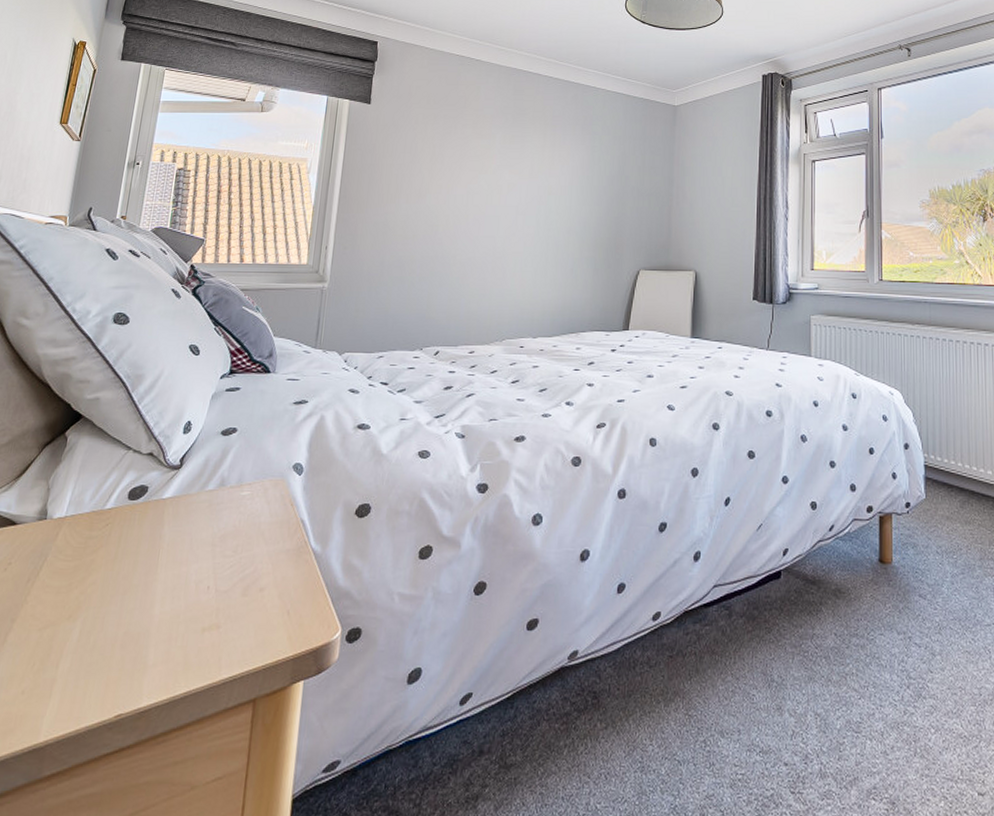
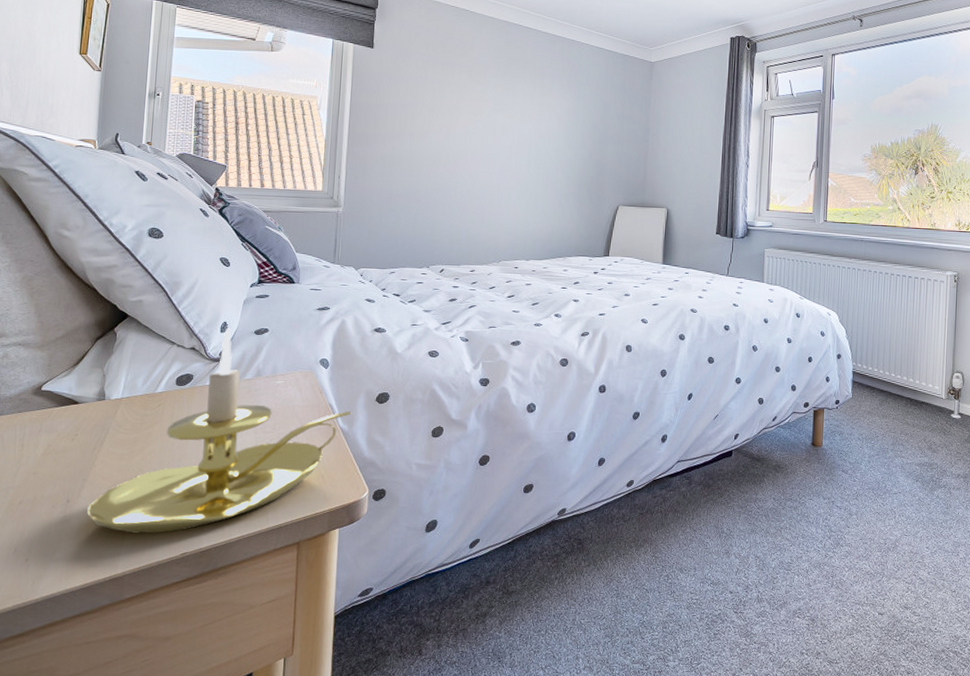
candle holder: none [10,428,327,690] -> present [86,328,352,534]

